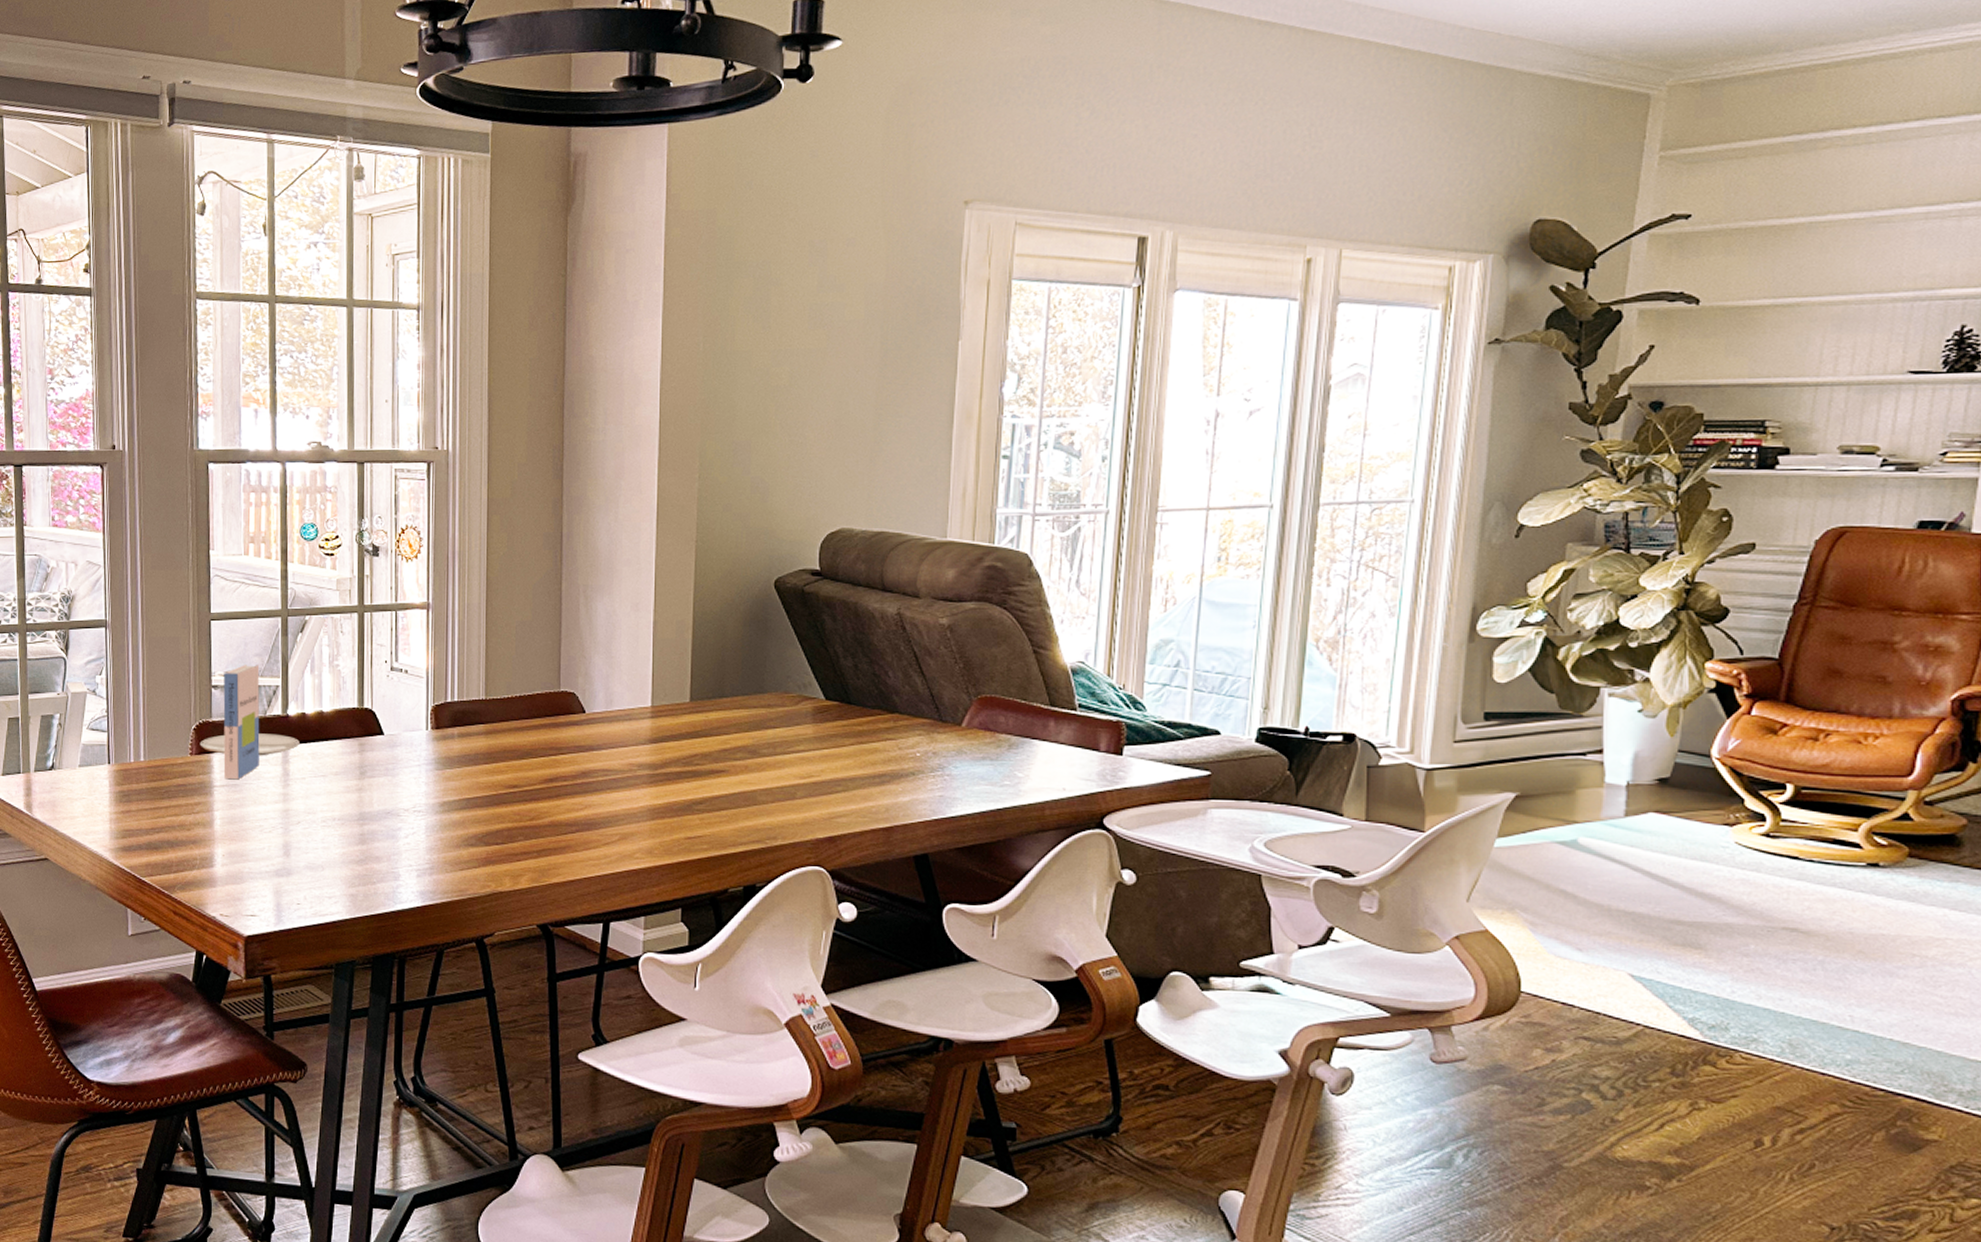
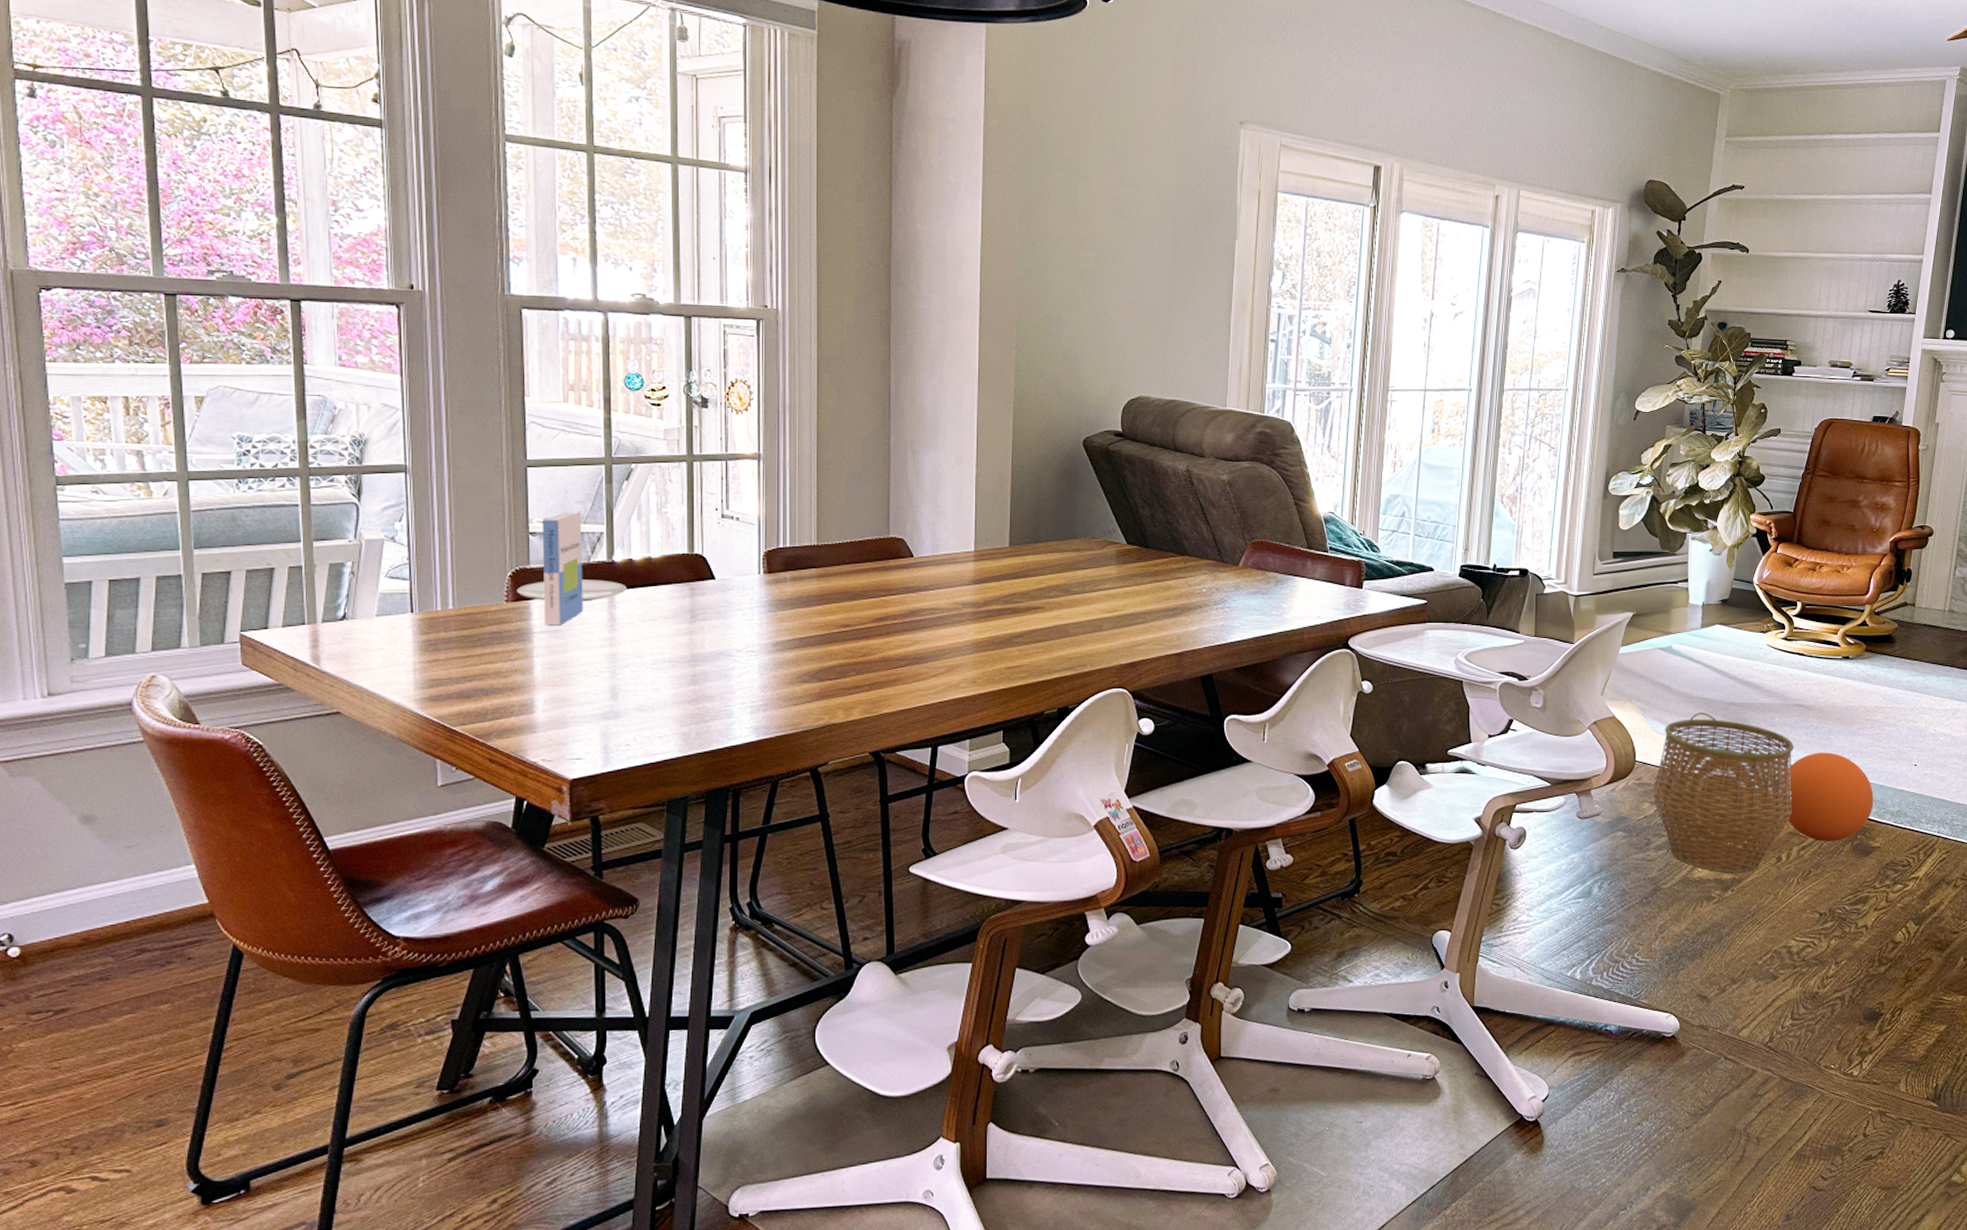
basket: none [1547,931,1782,1157] -> present [1652,712,1794,873]
ball: none [1758,997,1926,1126] -> present [1779,752,1874,841]

